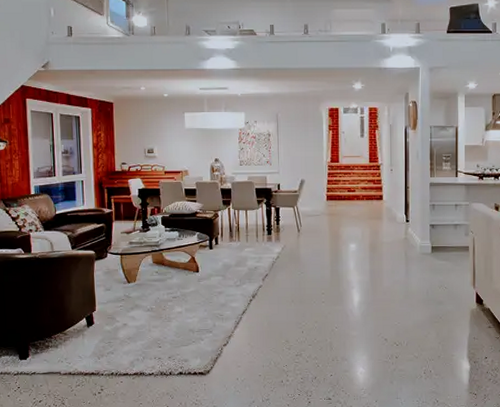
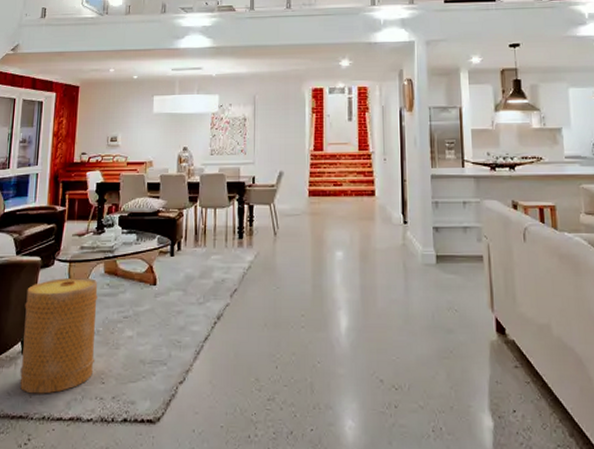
basket: none [85,267,151,357] -> present [20,277,98,394]

